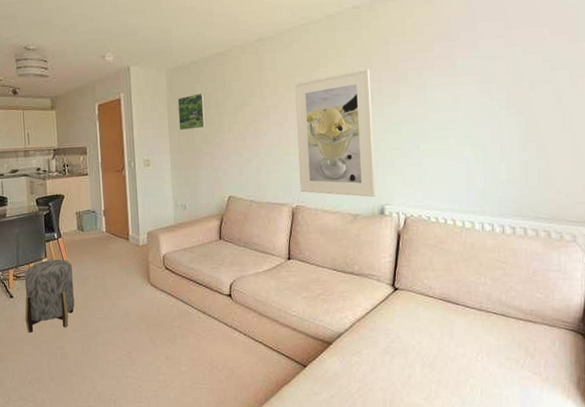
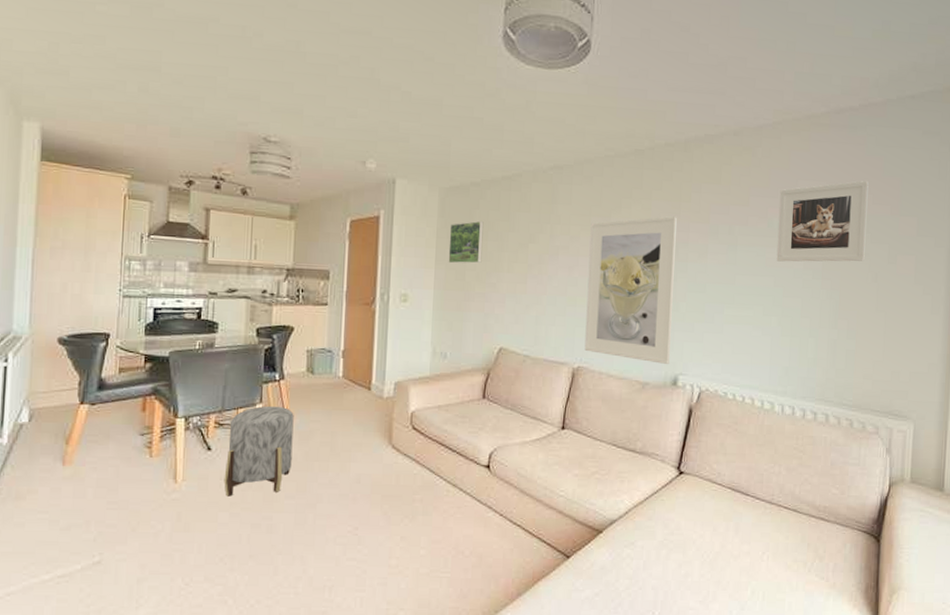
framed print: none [461,15,547,97] -> present [776,181,869,262]

